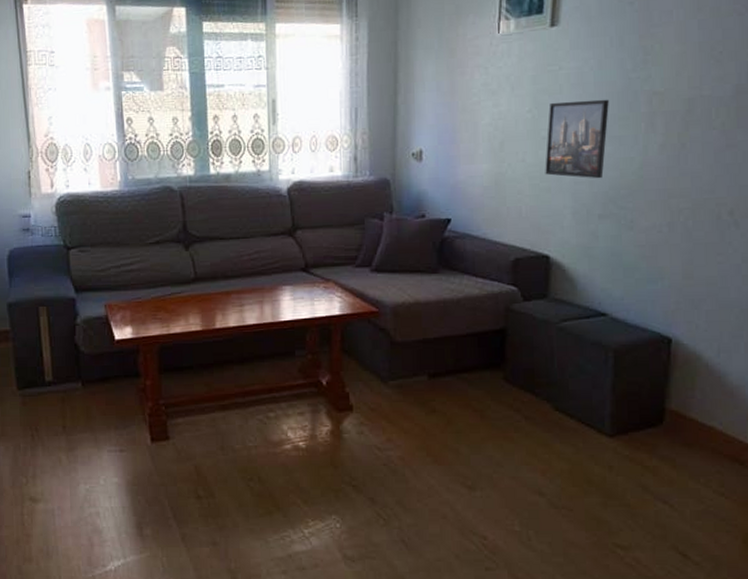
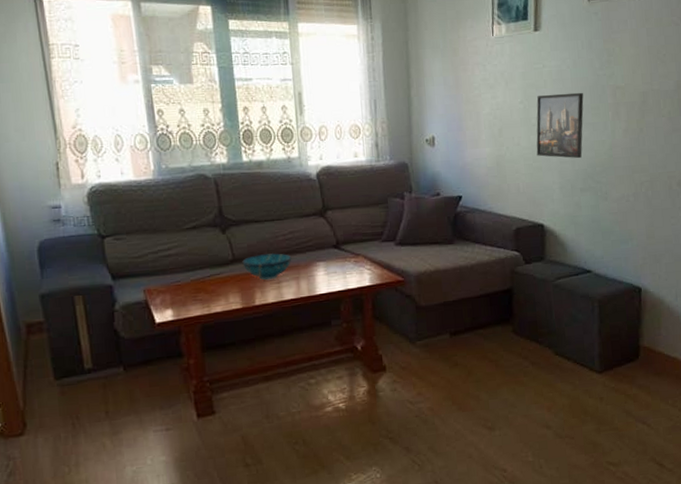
decorative bowl: none [204,273,257,303] -> present [242,252,292,281]

